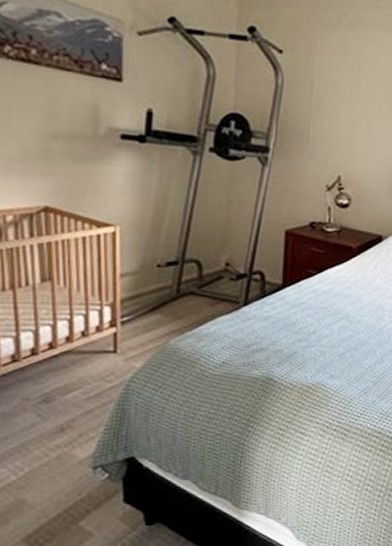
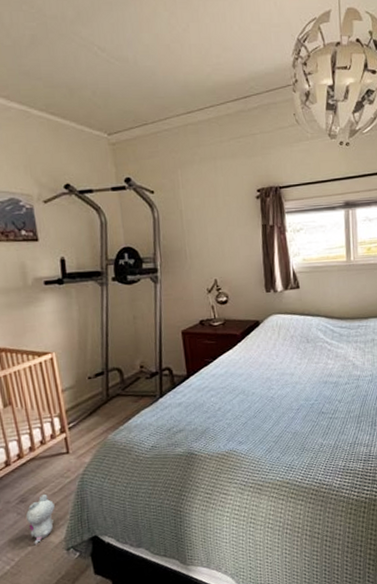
plush toy: none [48,396,87,456] -> present [26,493,55,545]

